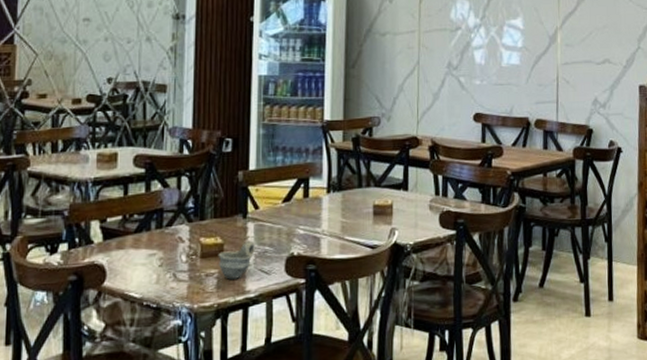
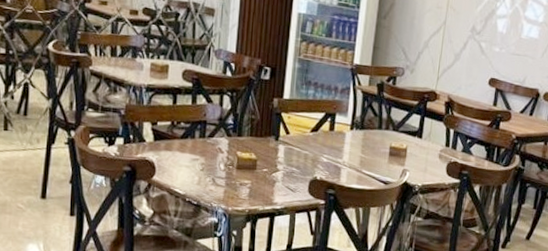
cup: present [218,242,255,280] -> none [251,161,284,192]

